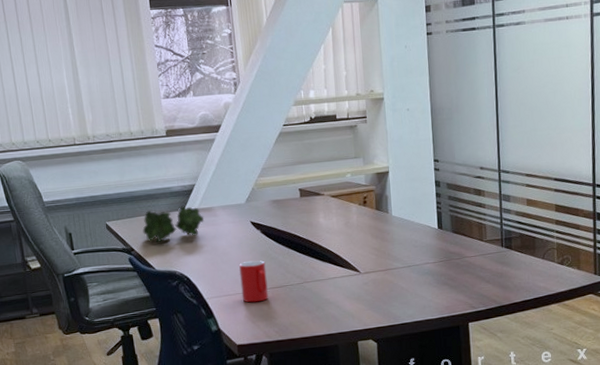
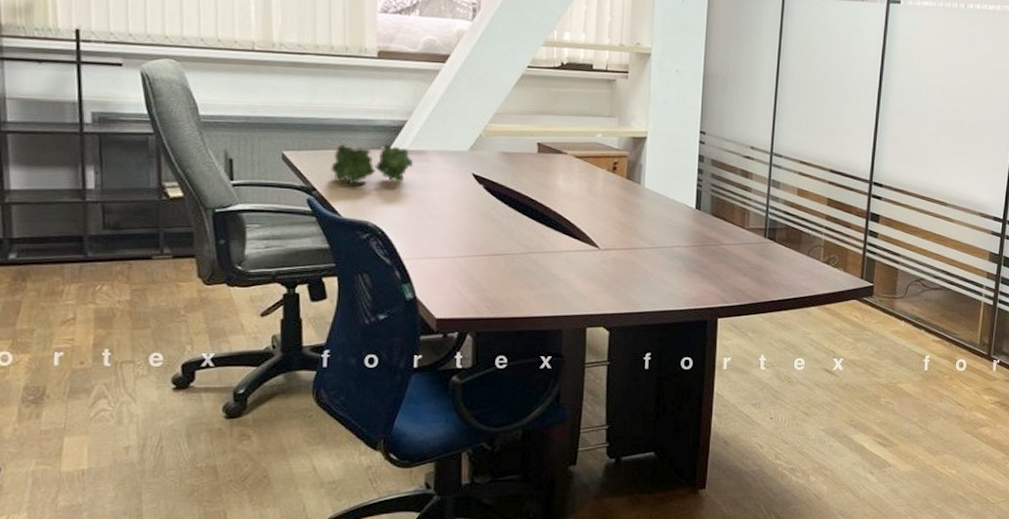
cup: present [239,260,268,303] -> none [450,220,485,270]

